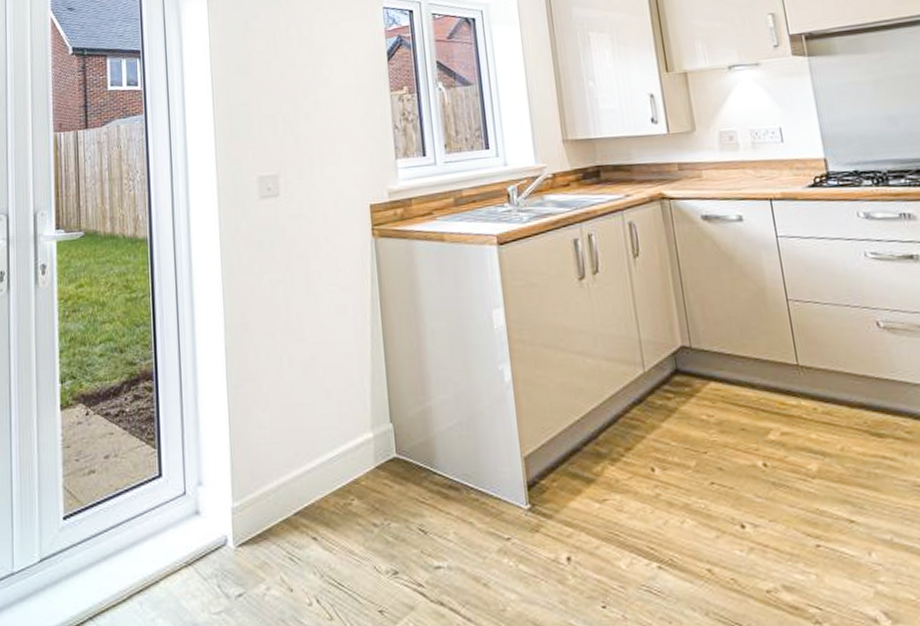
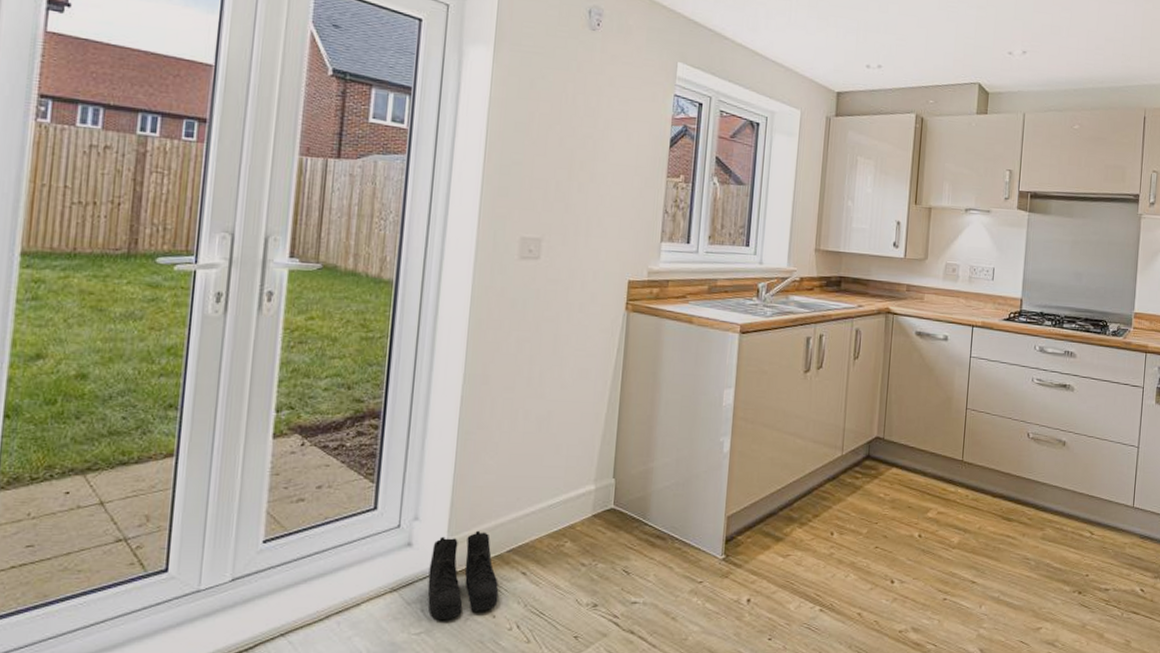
boots: none [219,492,293,596] -> present [427,530,499,619]

